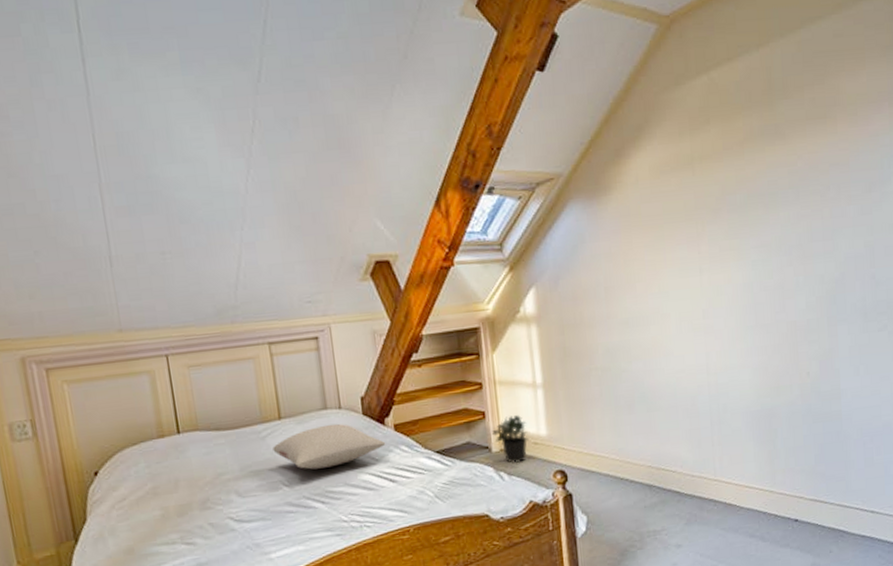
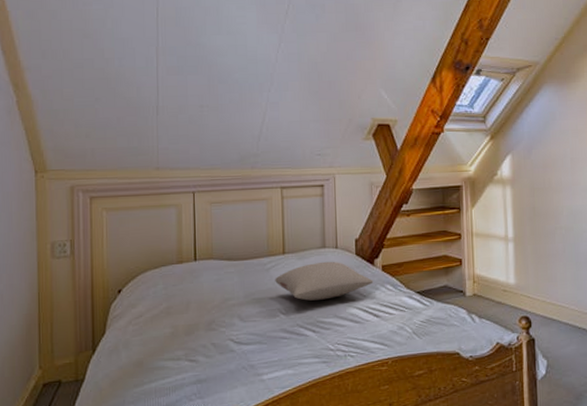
potted plant: present [492,415,530,464] -> none [467,264,500,308]

